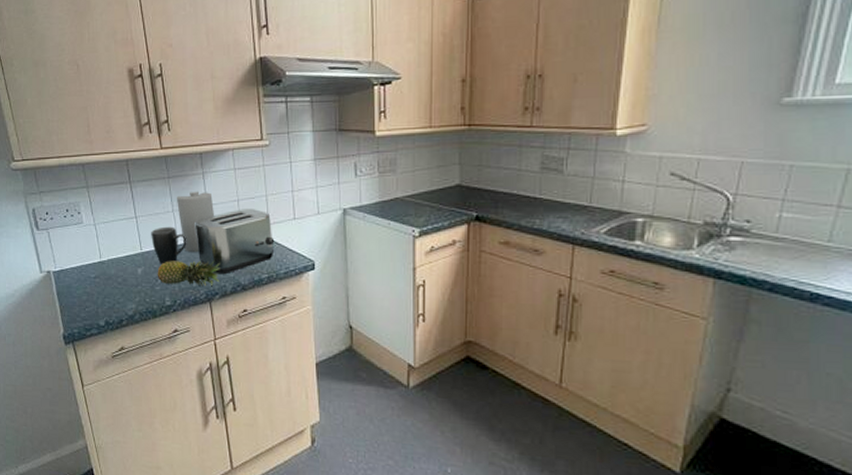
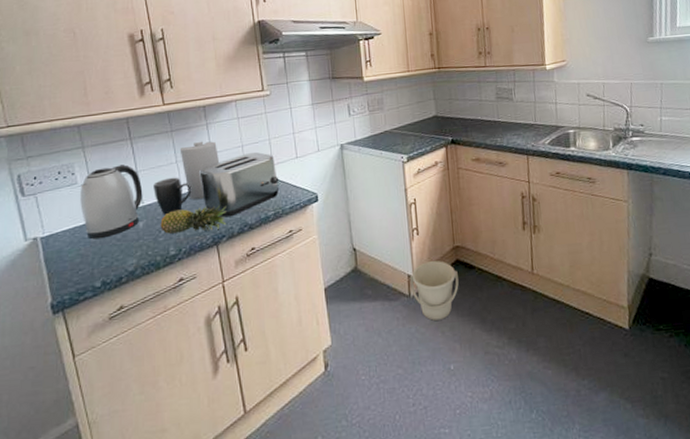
kettle: none [85,208,141,279] -> present [79,164,143,239]
bucket: none [411,353,467,418] -> present [410,261,459,321]

